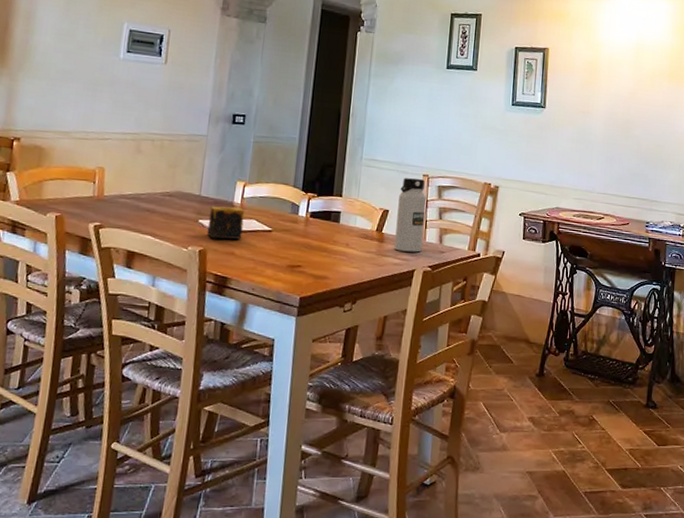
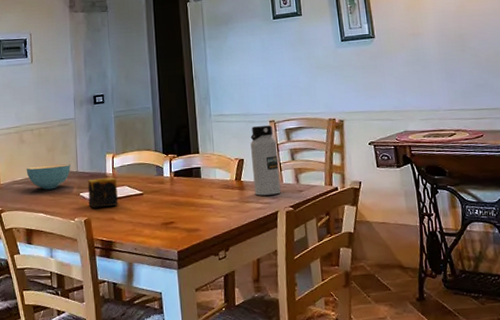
cereal bowl: none [138,182,193,211] -> present [26,164,70,190]

